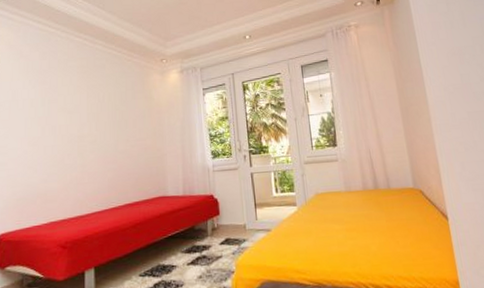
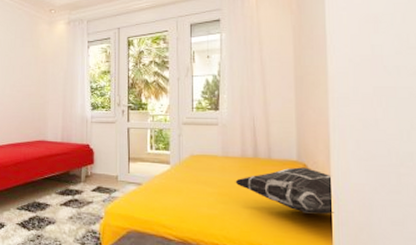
decorative pillow: none [360,193,453,238] -> present [235,167,335,214]

